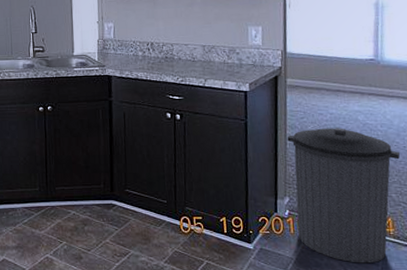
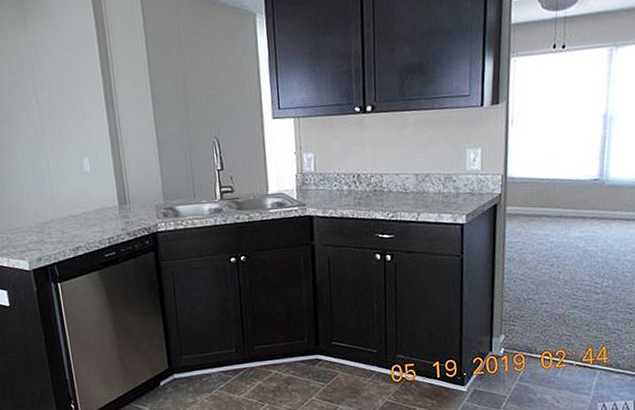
trash can: present [287,128,400,264] -> none [504,257,618,395]

